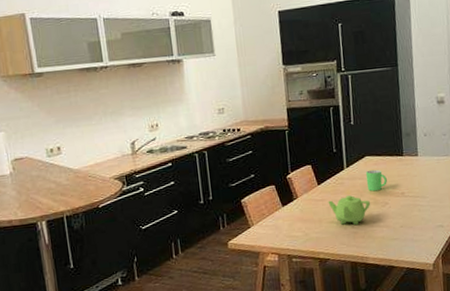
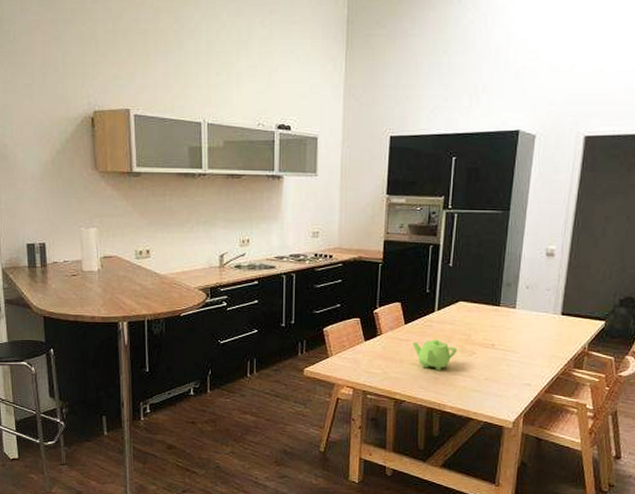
mug: present [365,169,387,192] -> none [456,316,479,339]

